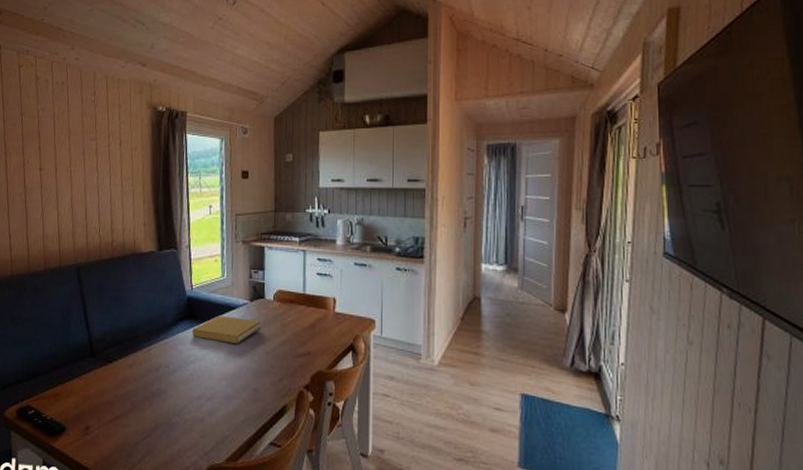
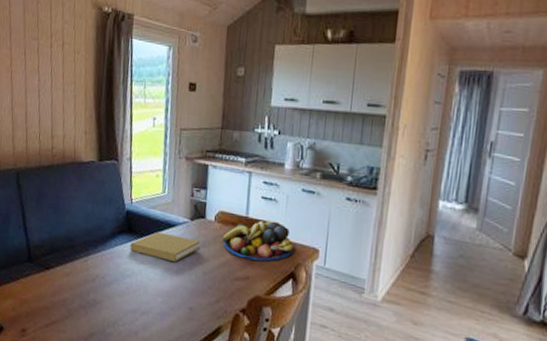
fruit bowl: none [282,296,352,336] -> present [222,221,295,262]

